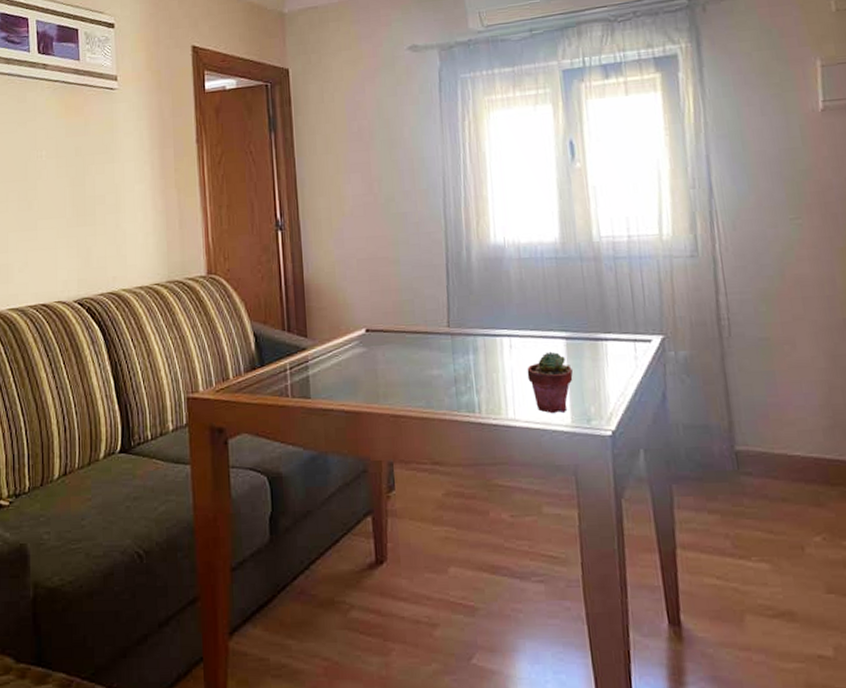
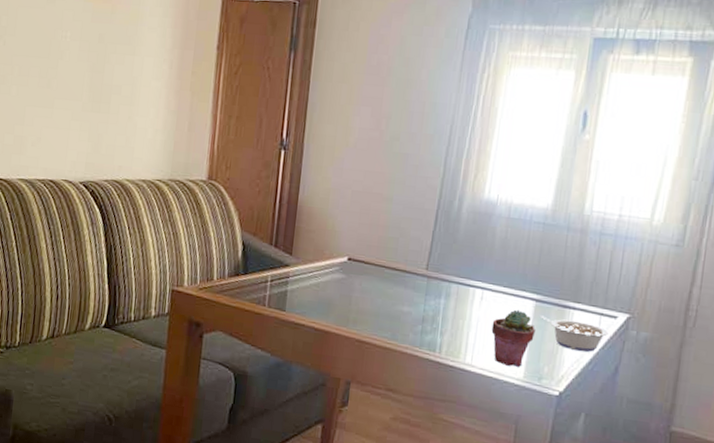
legume: none [575,352,647,384] -> present [541,315,608,352]

